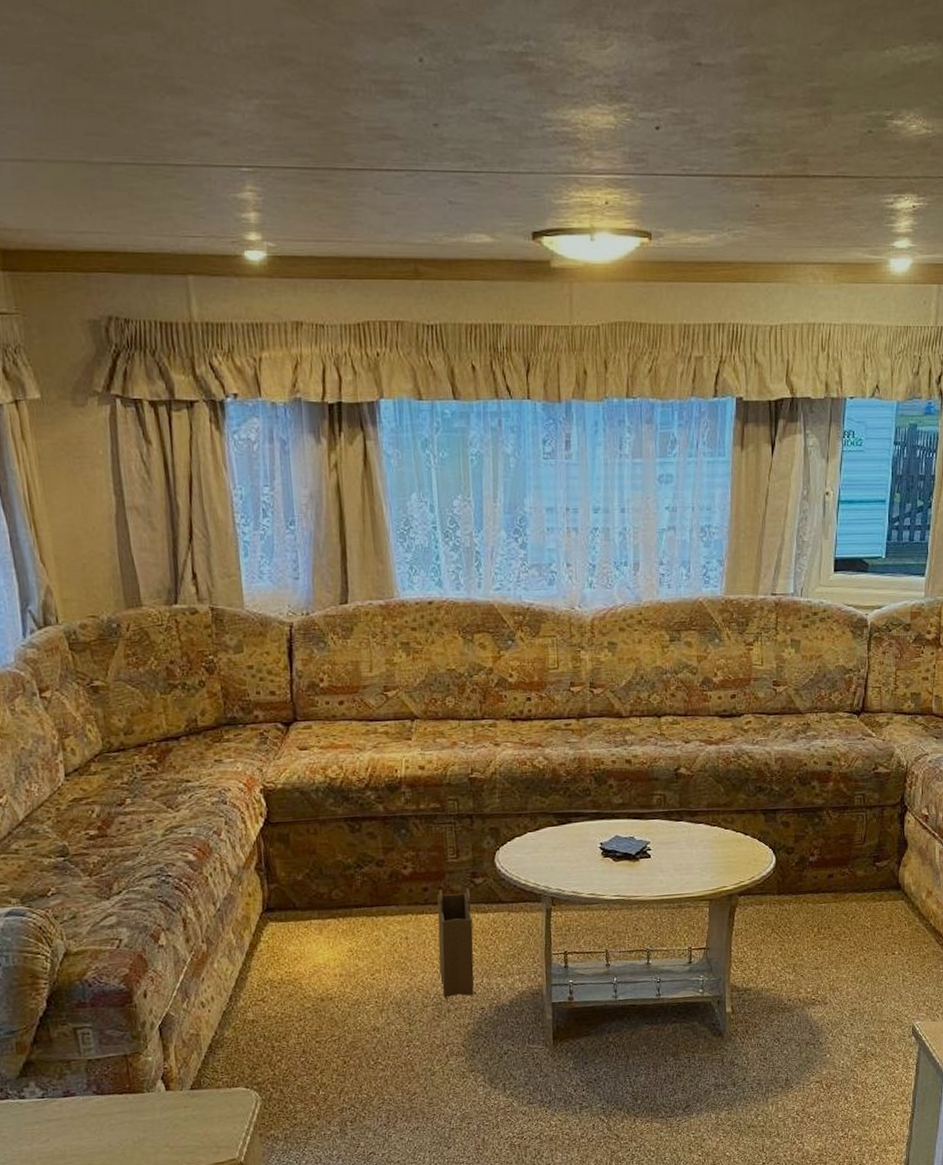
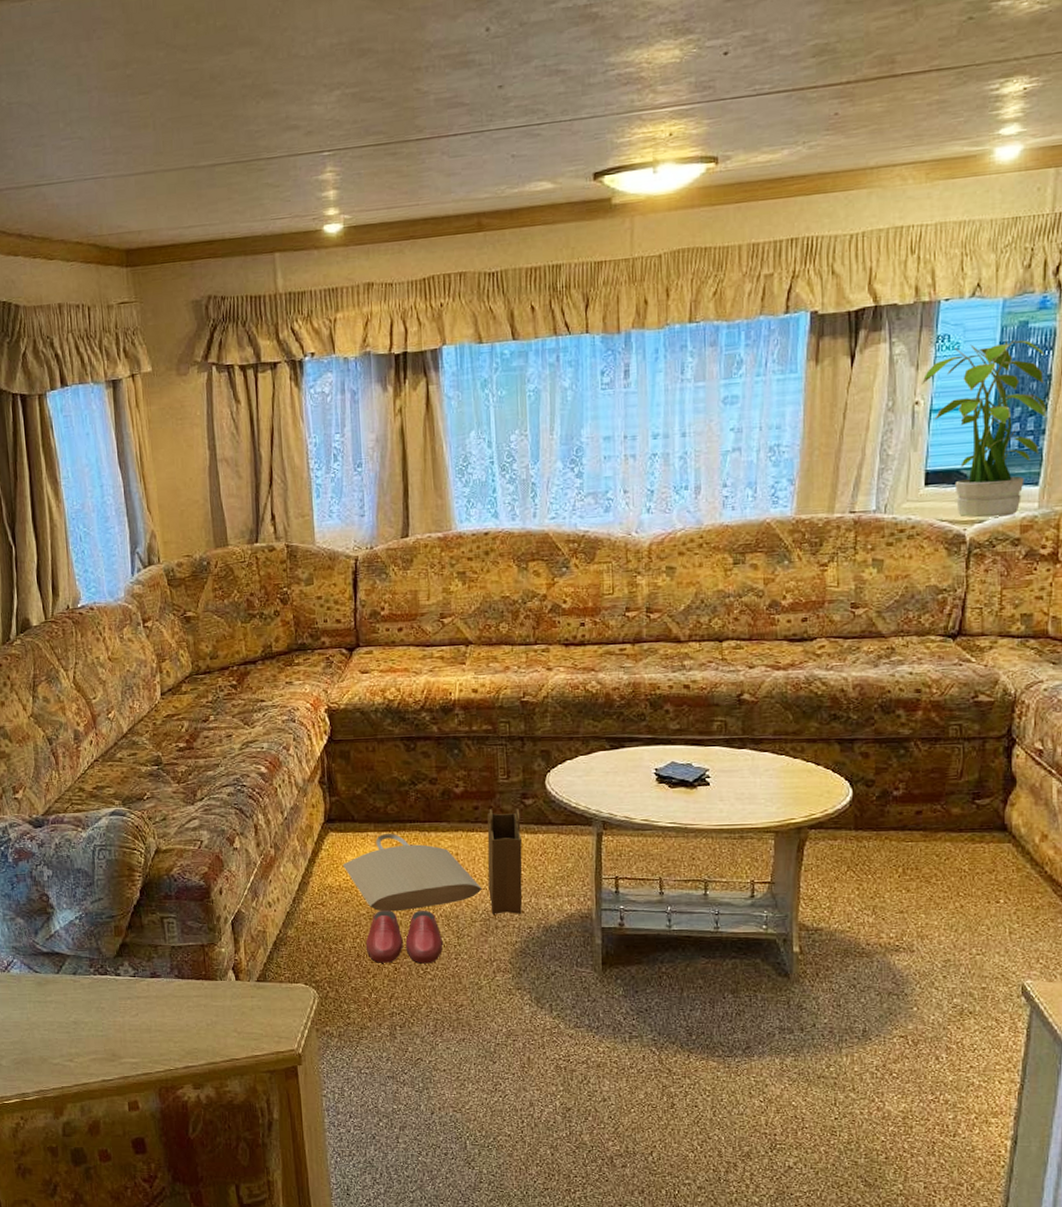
tote bag: none [283,920,433,1004] -> present [342,834,482,912]
slippers: none [311,998,394,1058] -> present [365,909,443,964]
potted plant: none [830,440,932,604] -> present [920,339,1048,518]

